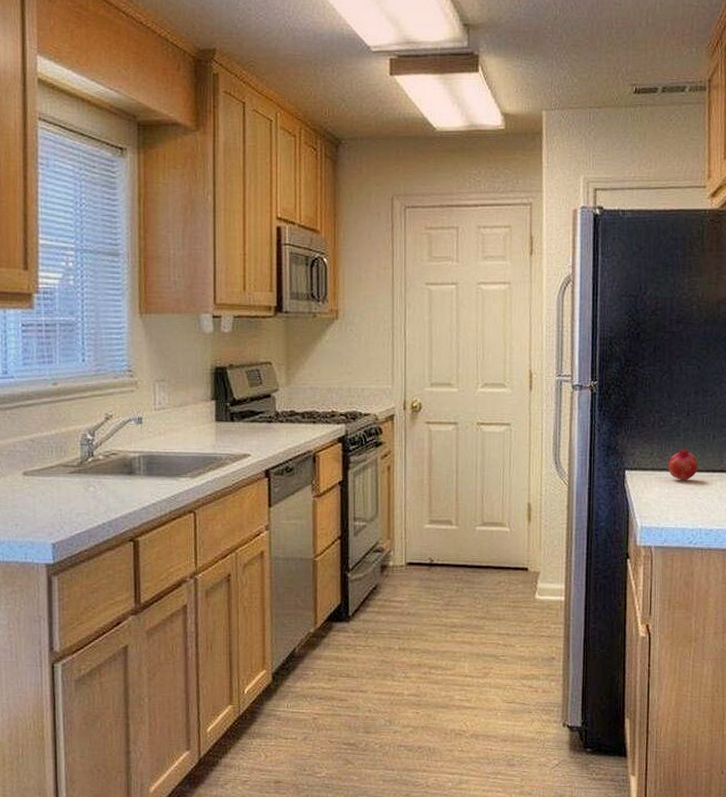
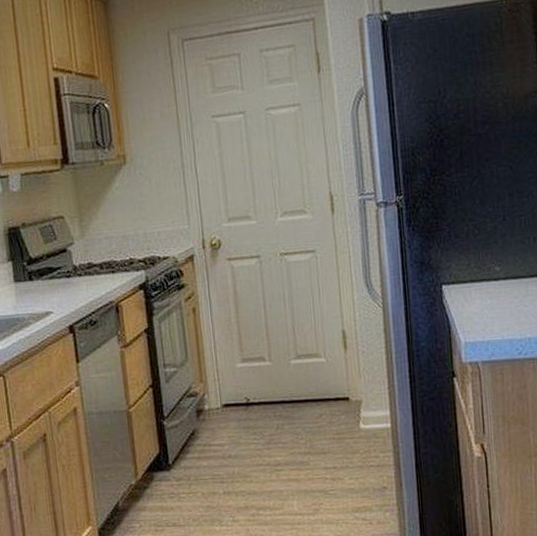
fruit: present [668,448,698,481] -> none [488,255,521,290]

